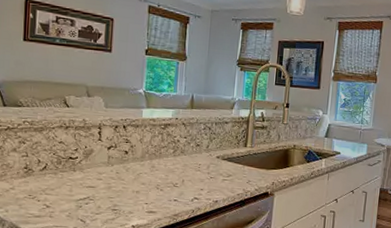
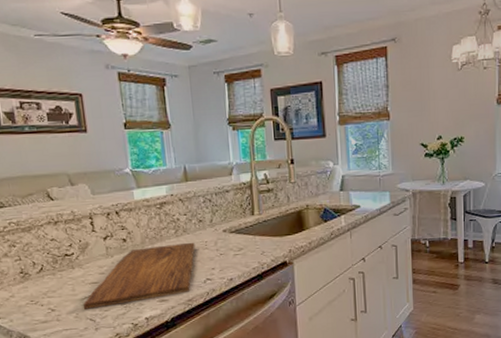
cutting board: none [76,161,190,211] -> present [82,242,195,309]

